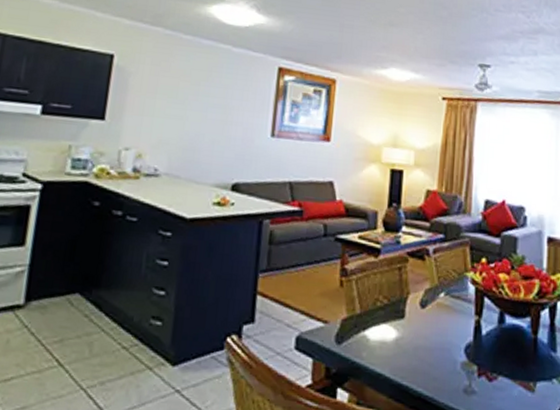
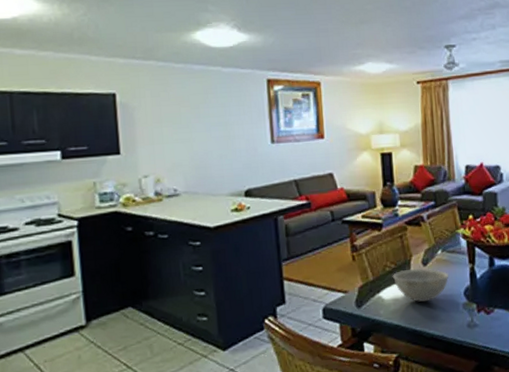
bowl: none [383,308,450,351] -> present [392,268,449,302]

